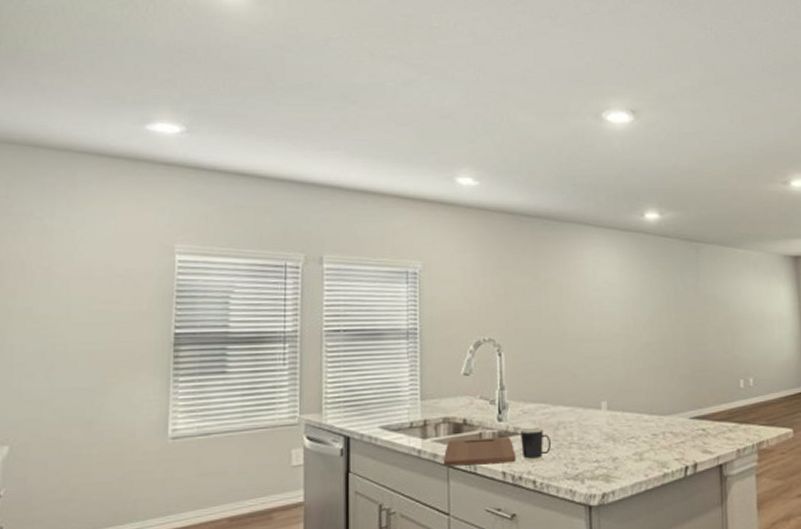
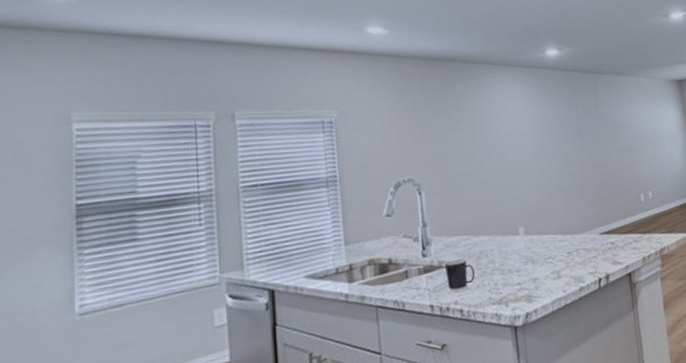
cutting board: present [443,437,516,467] -> none [370,271,442,307]

